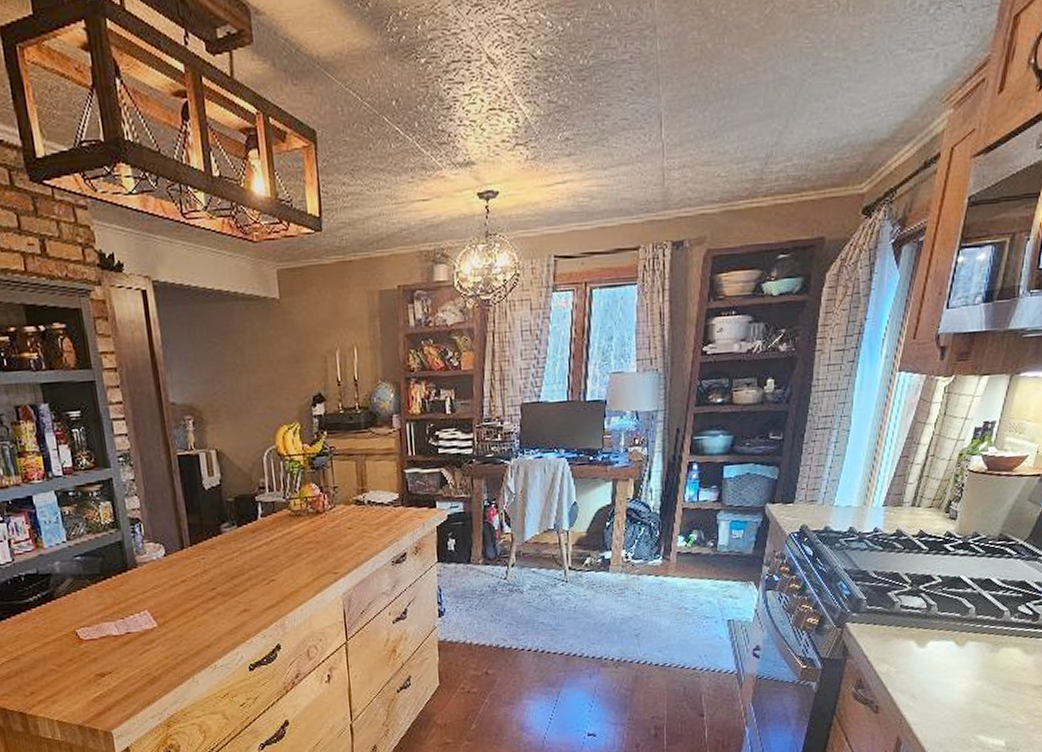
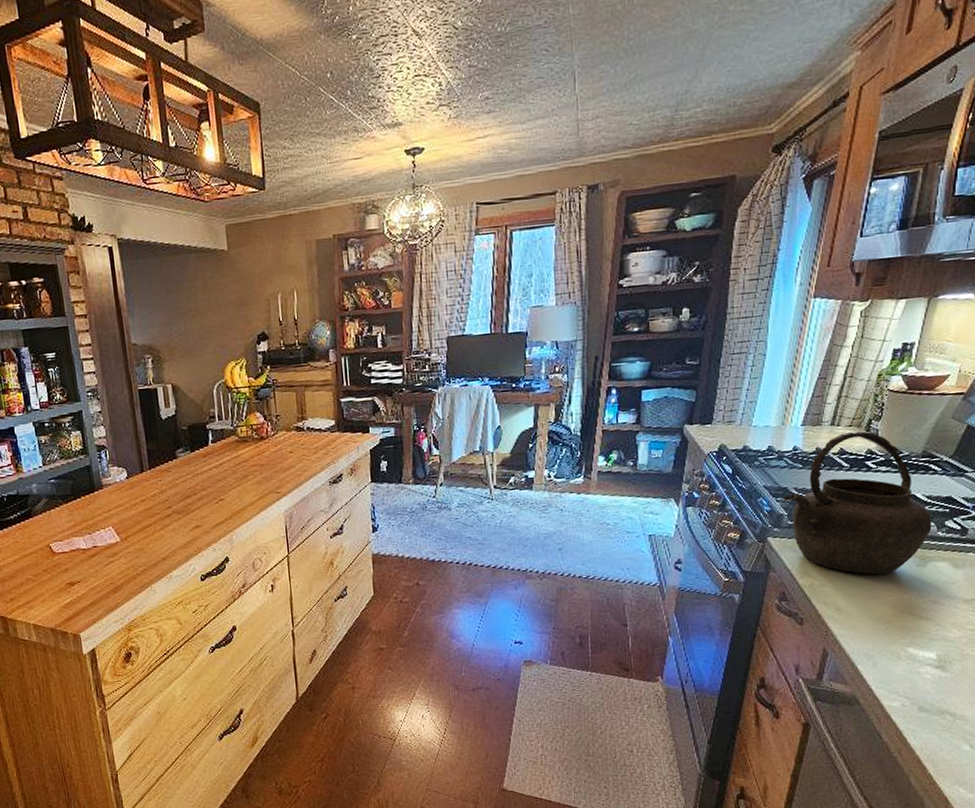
kettle: none [863,512,1006,661] -> present [783,431,932,575]

